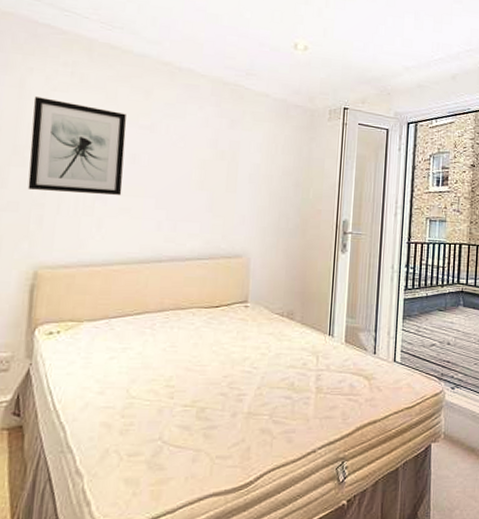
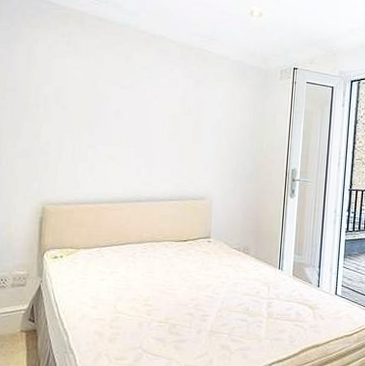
wall art: present [27,97,127,195] -> none [36,63,112,145]

